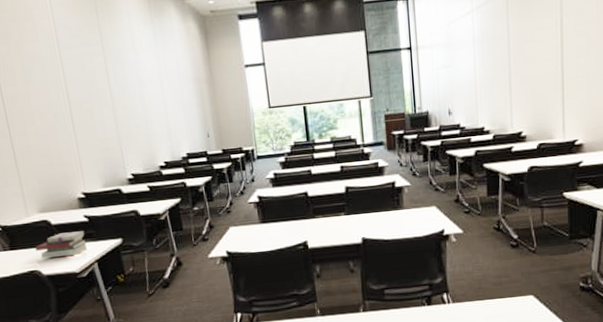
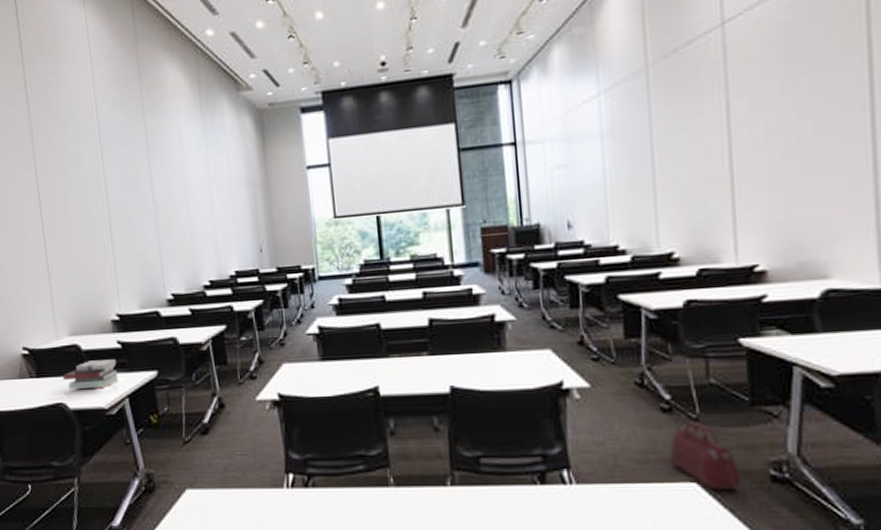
handbag: none [515,253,562,300] -> present [668,421,742,491]

